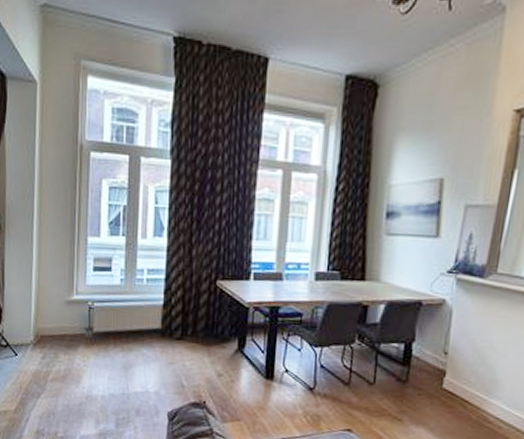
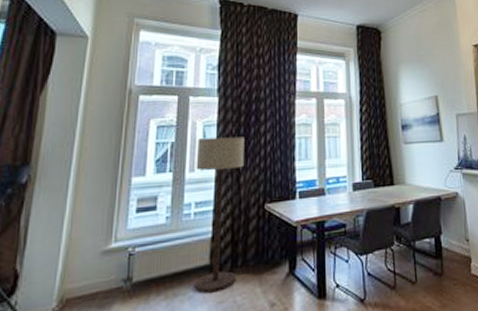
floor lamp: none [147,205,198,354] -> present [194,136,245,294]

